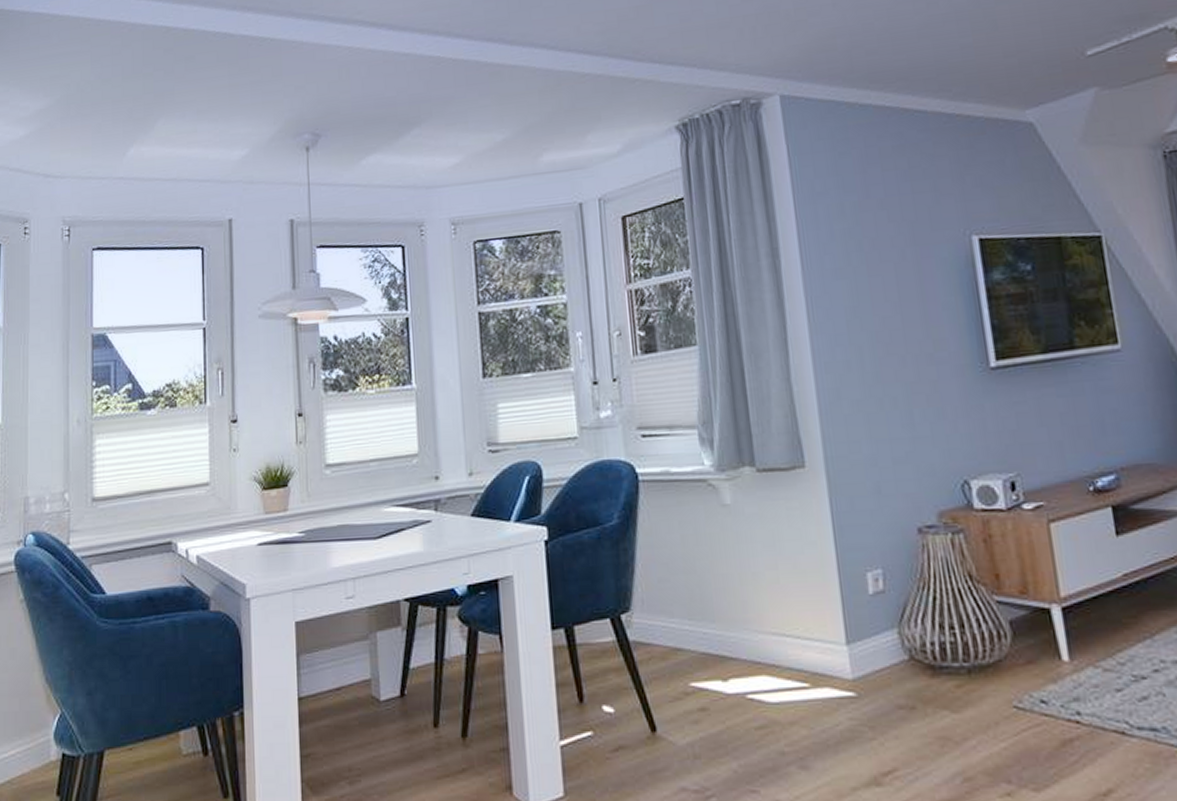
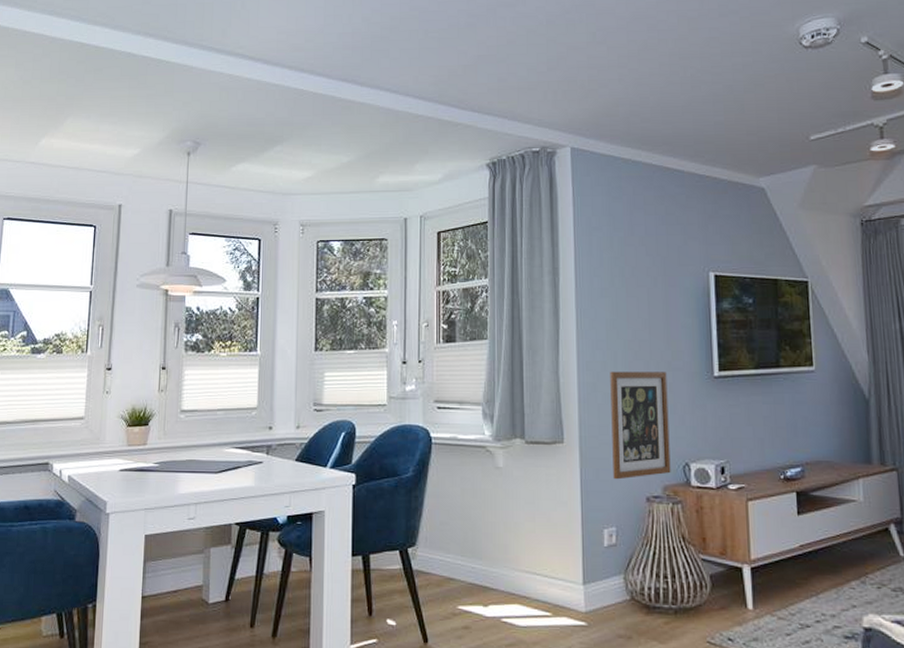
wall art: none [856,366,946,509] -> present [610,371,671,480]

